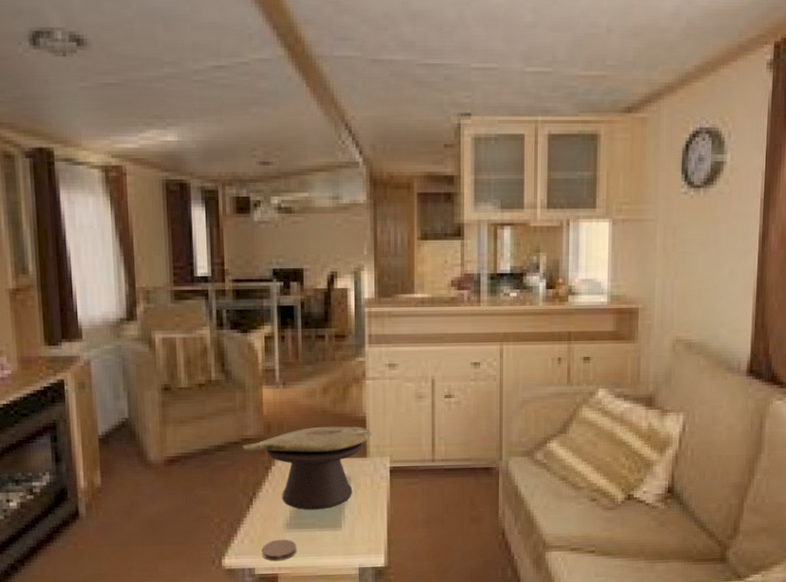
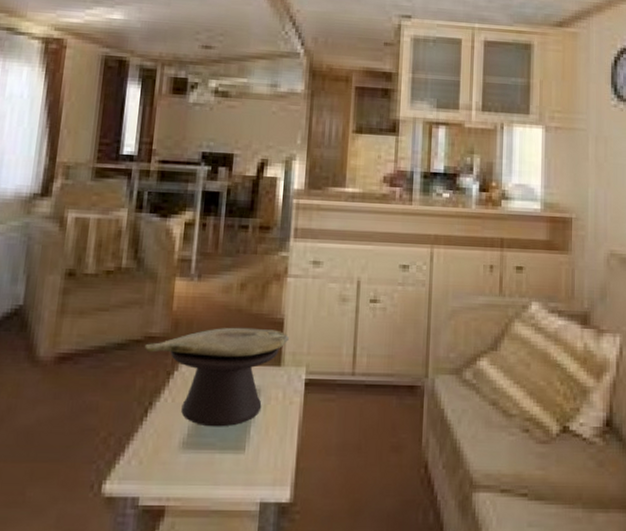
coaster: present [261,539,297,561] -> none [149,461,192,490]

